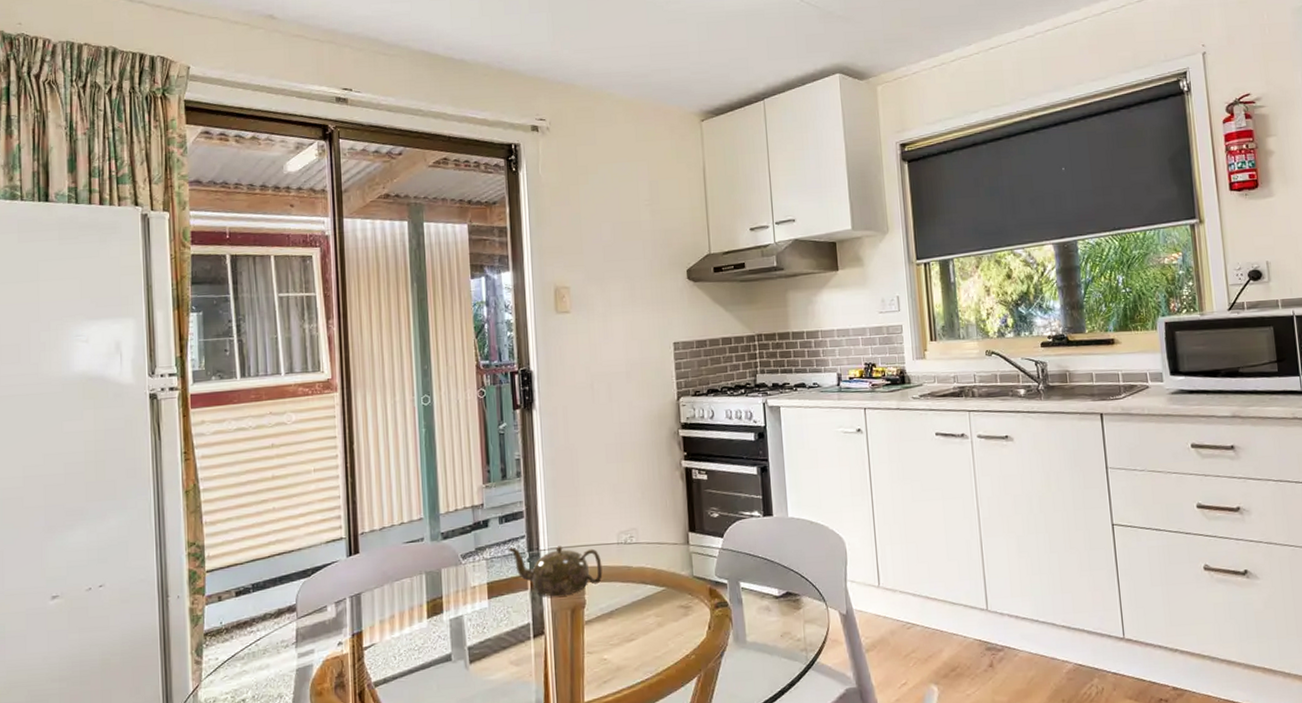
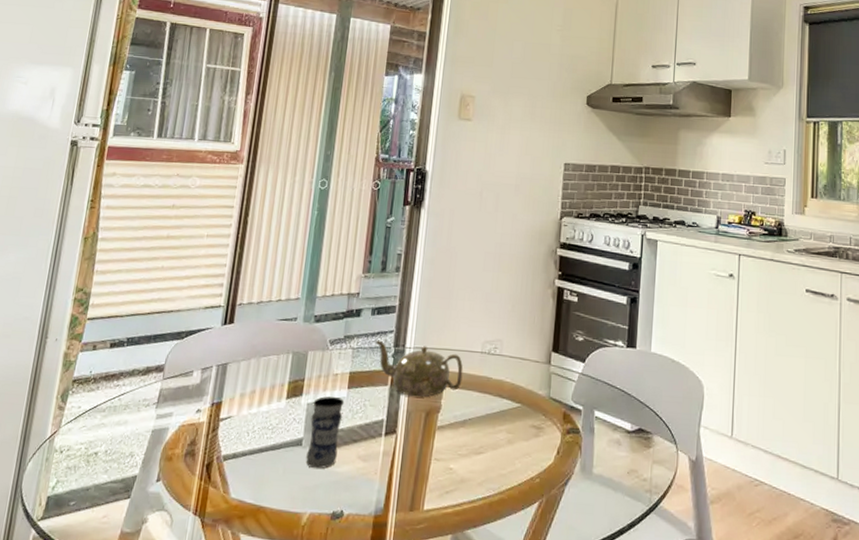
jar: none [455,608,490,681] -> present [305,396,345,469]

